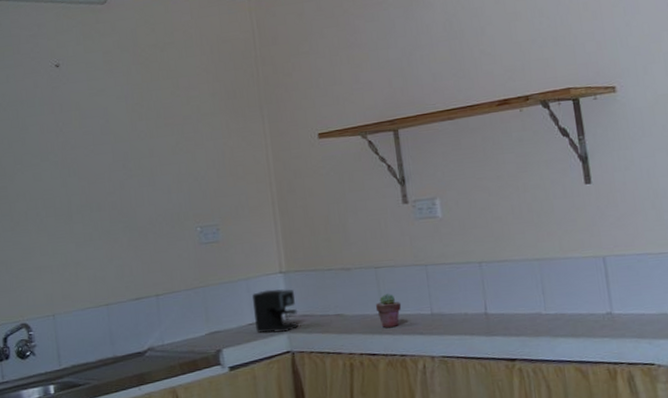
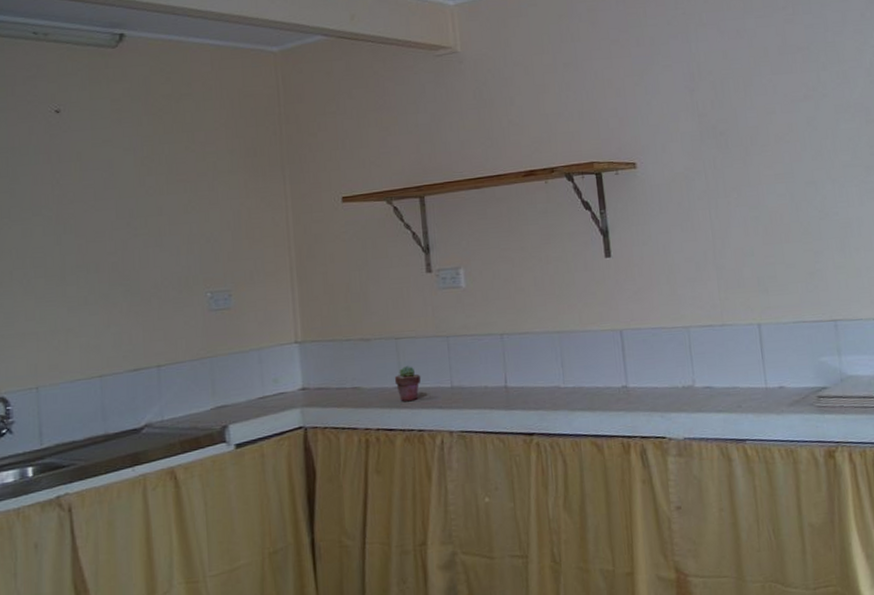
coffee maker: present [251,289,299,334] -> none [263,360,313,408]

